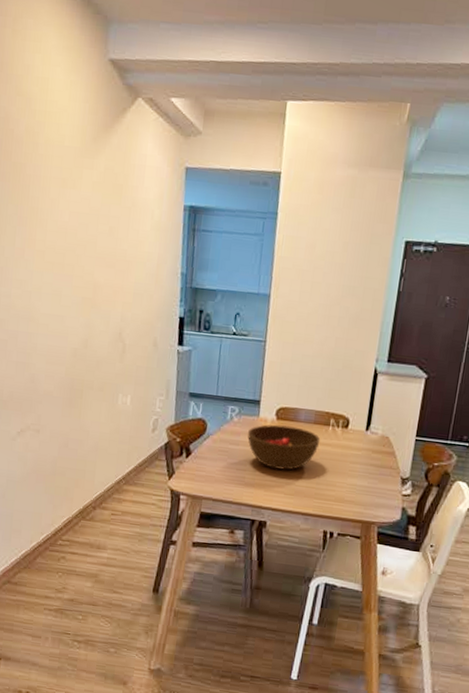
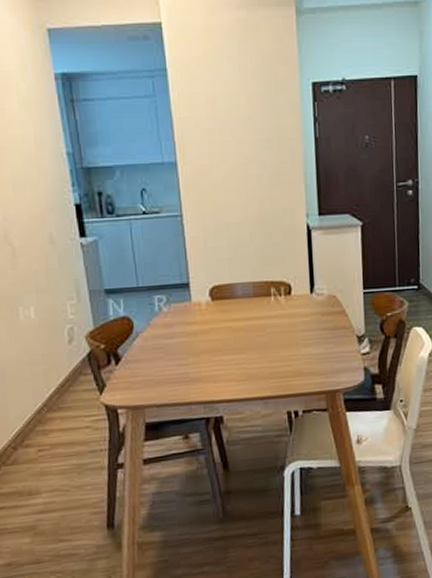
bowl: present [247,424,321,470] -> none [182,304,264,356]

